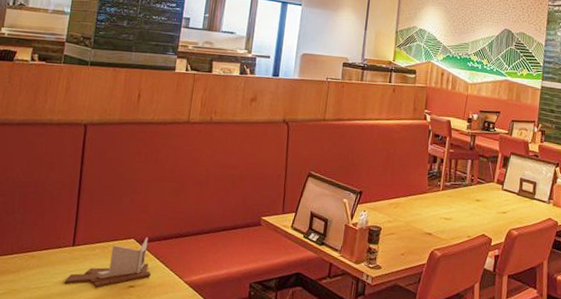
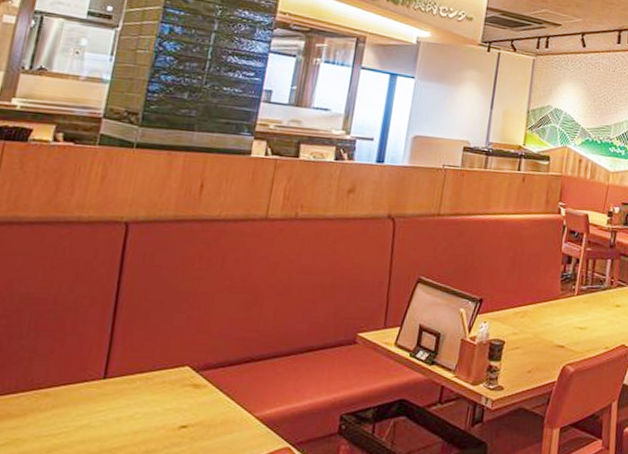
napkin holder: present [64,236,151,288] -> none [89,362,211,431]

